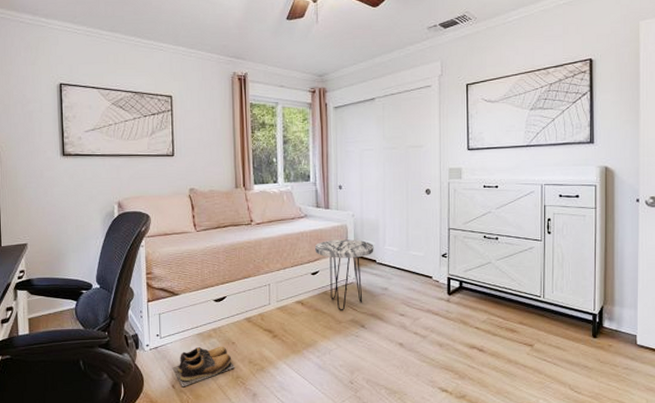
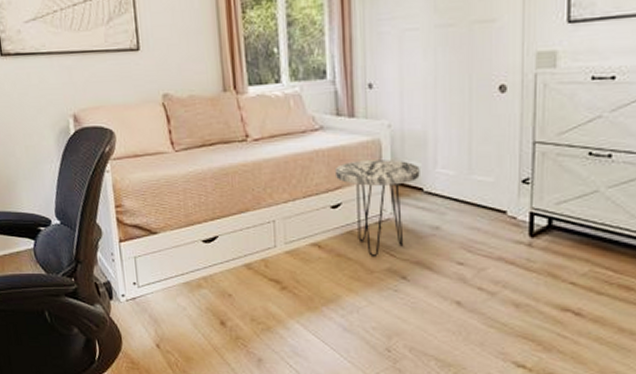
shoes: present [172,346,236,388] -> none [155,298,234,348]

